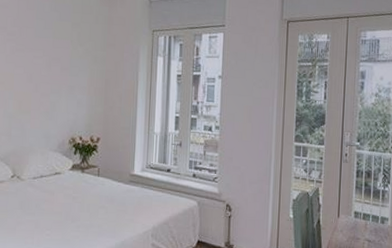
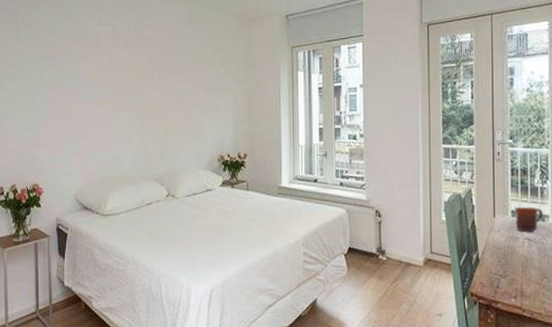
mug: none [357,208,384,234] -> present [514,206,544,233]

